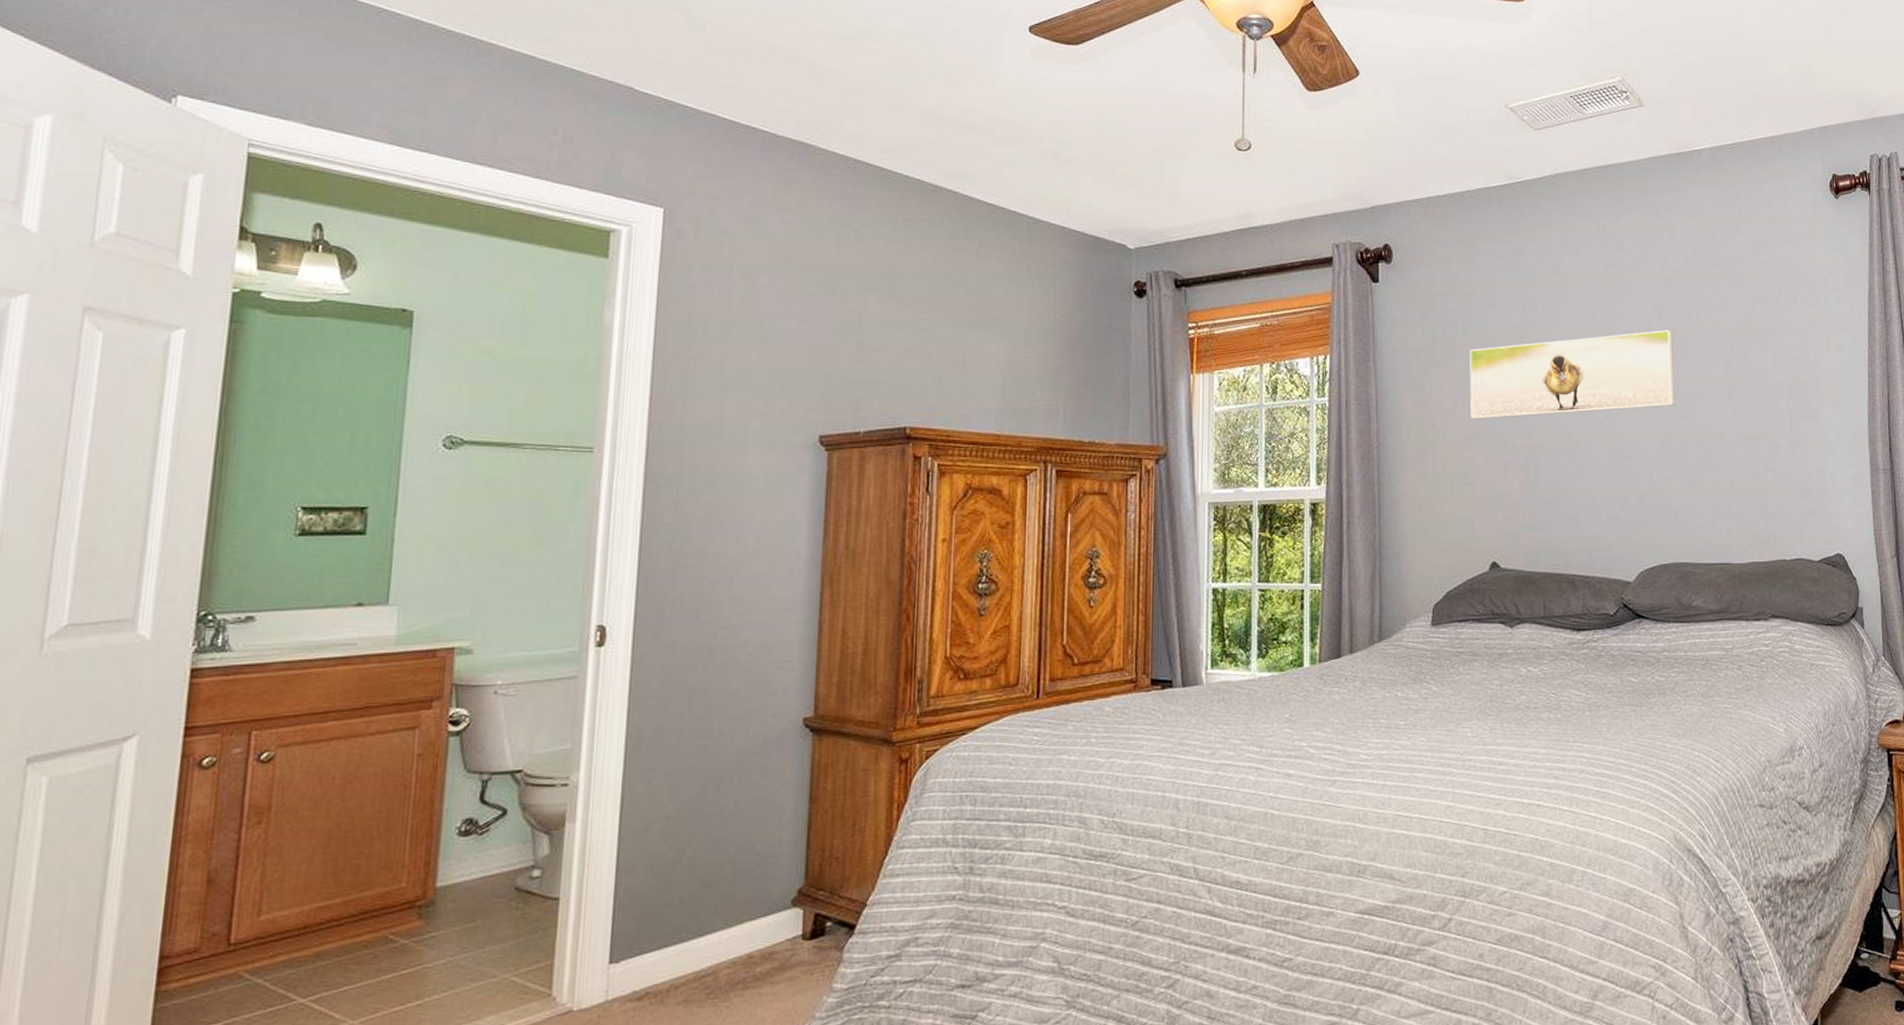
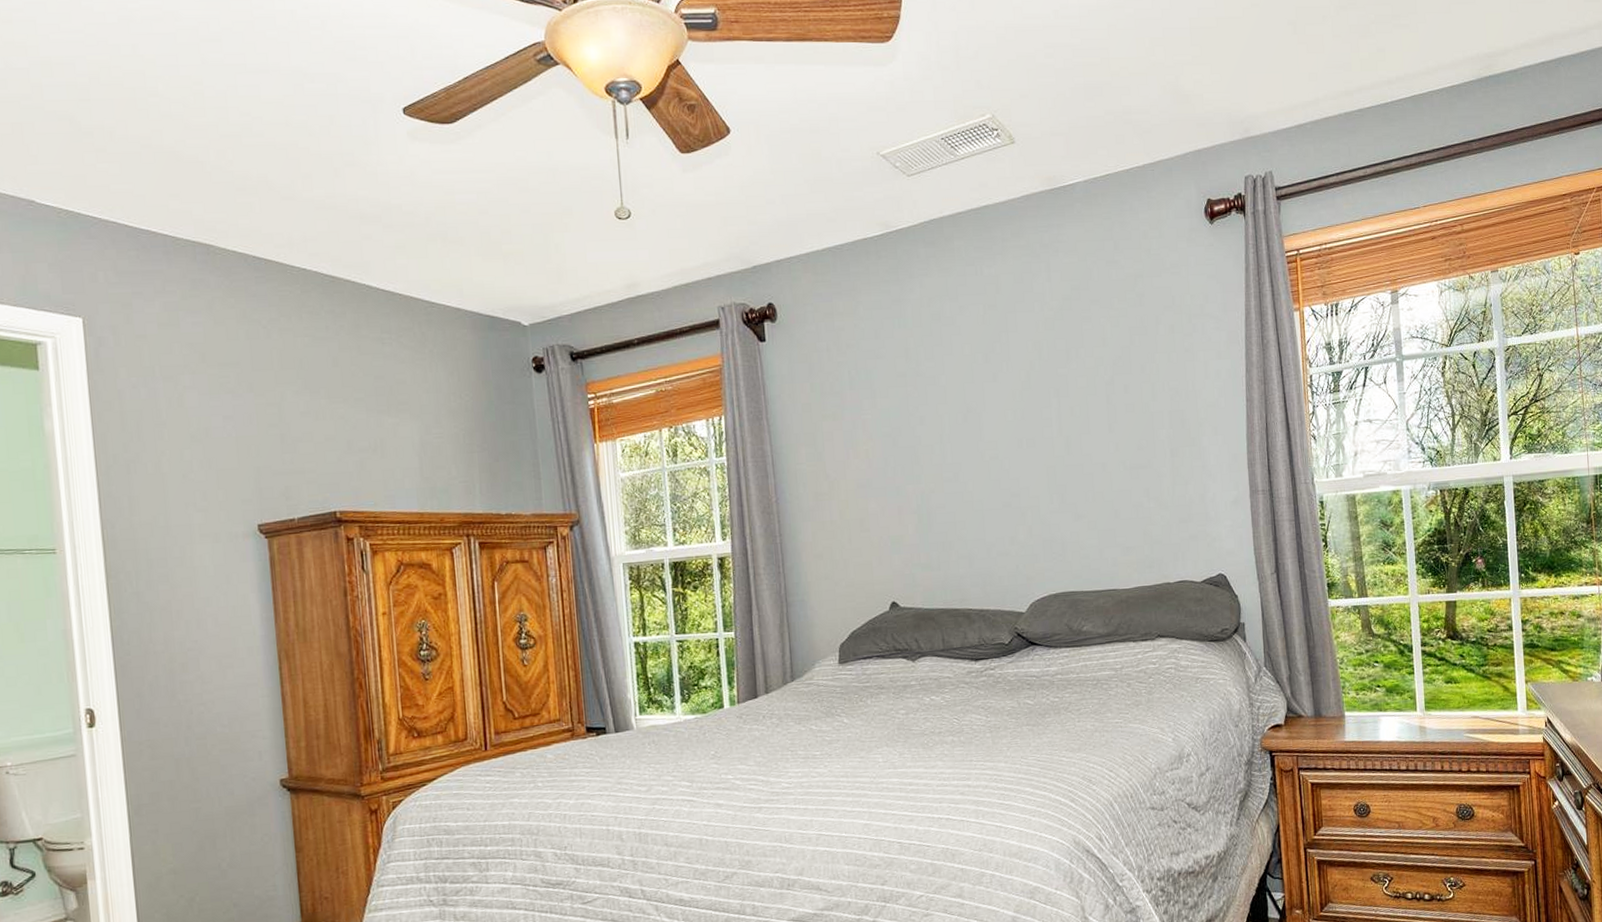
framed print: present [1470,329,1675,419] -> none [858,368,1058,469]

